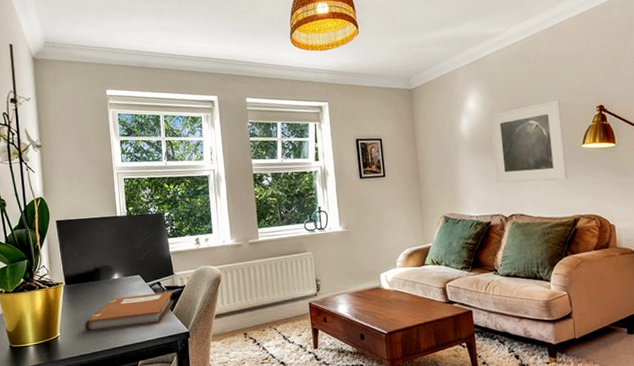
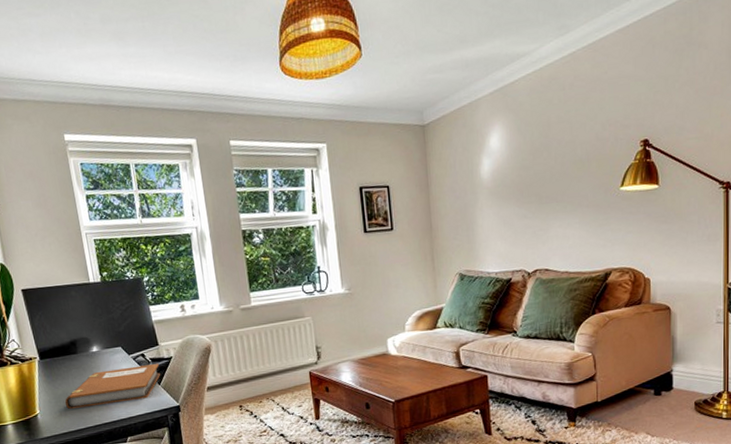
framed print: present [489,99,568,184] -> none [515,133,601,235]

